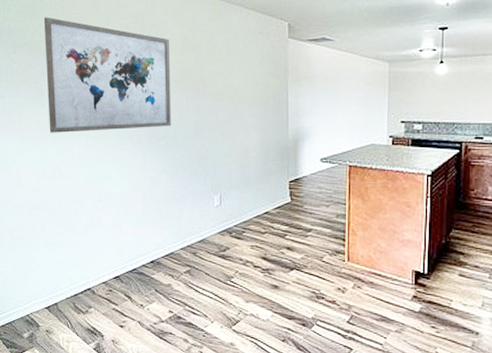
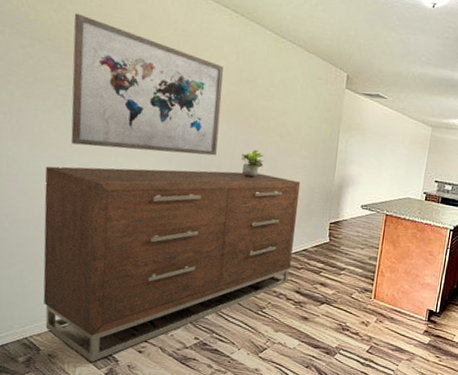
dresser: none [31,138,255,338] -> present [43,166,301,363]
potted plant: none [194,115,216,143] -> present [241,149,265,178]

